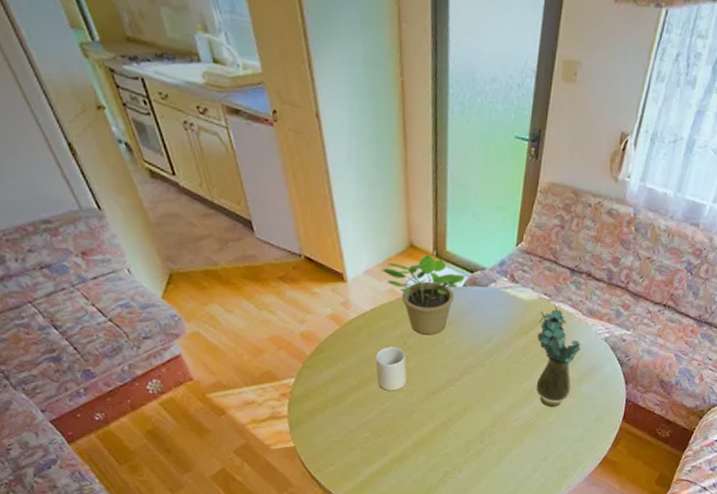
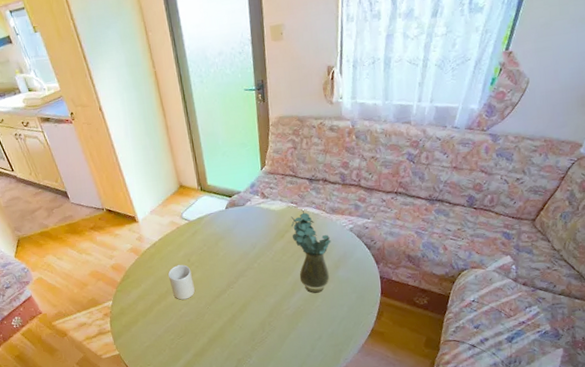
potted plant: present [381,255,465,335] -> none [162,190,226,252]

